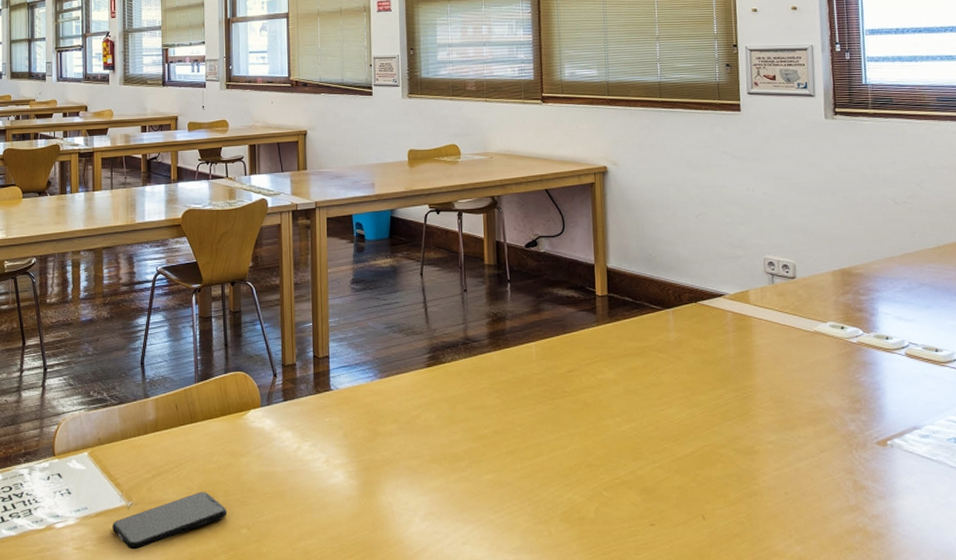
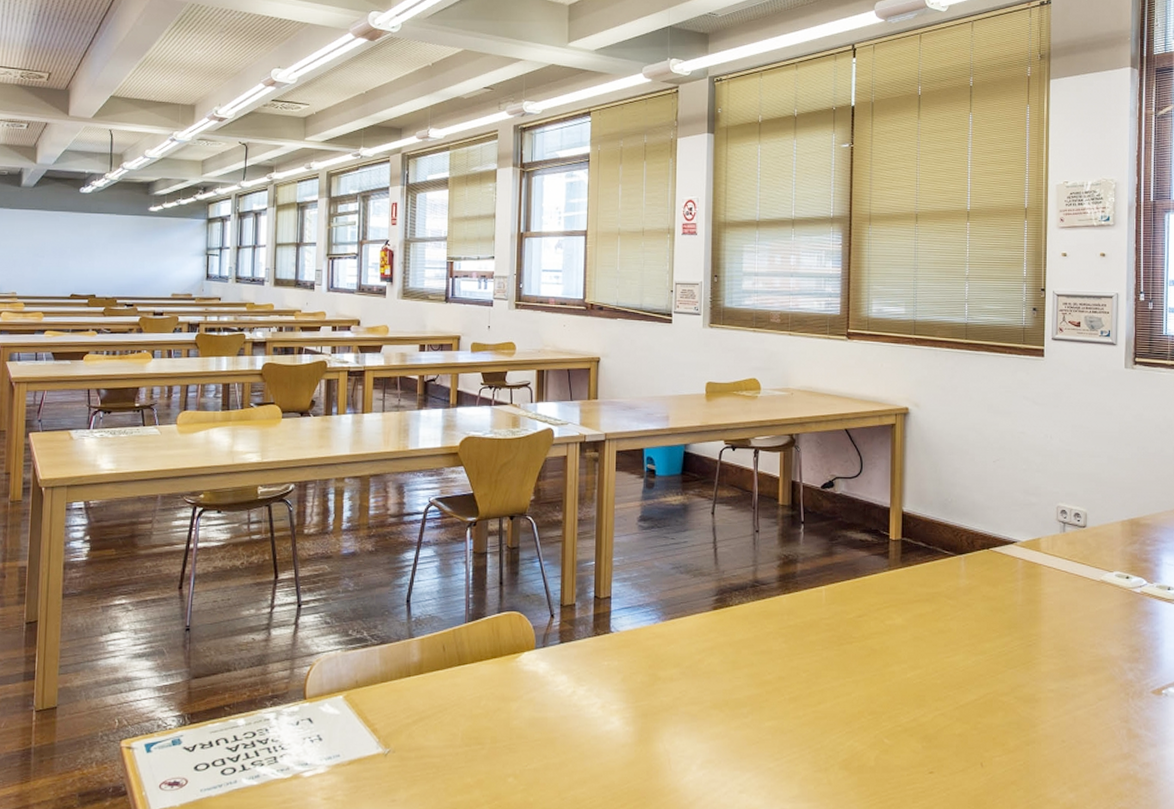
smartphone: present [112,492,228,550] -> none [367,738,494,800]

